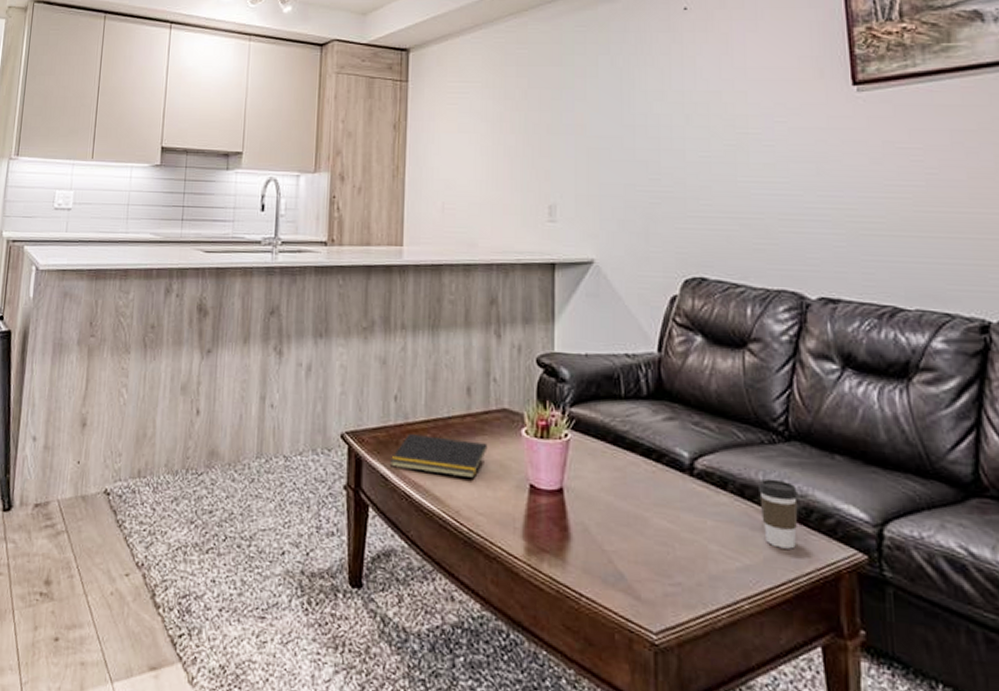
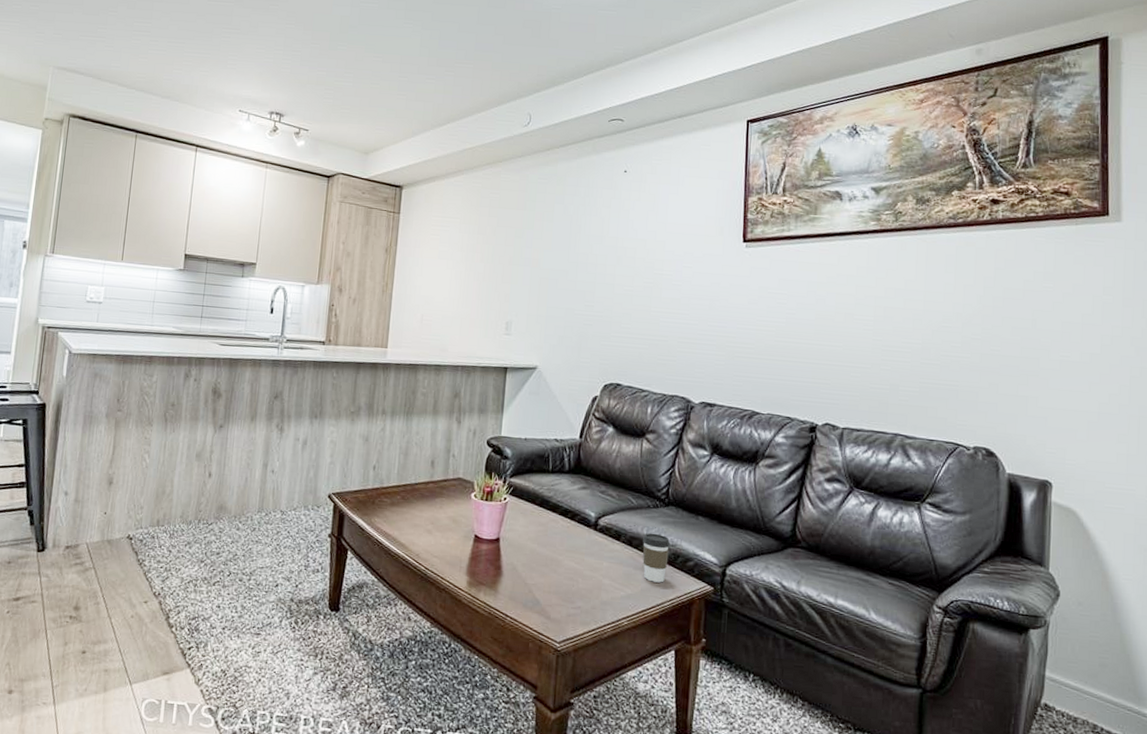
notepad: present [391,434,488,479] -> none [367,496,445,531]

